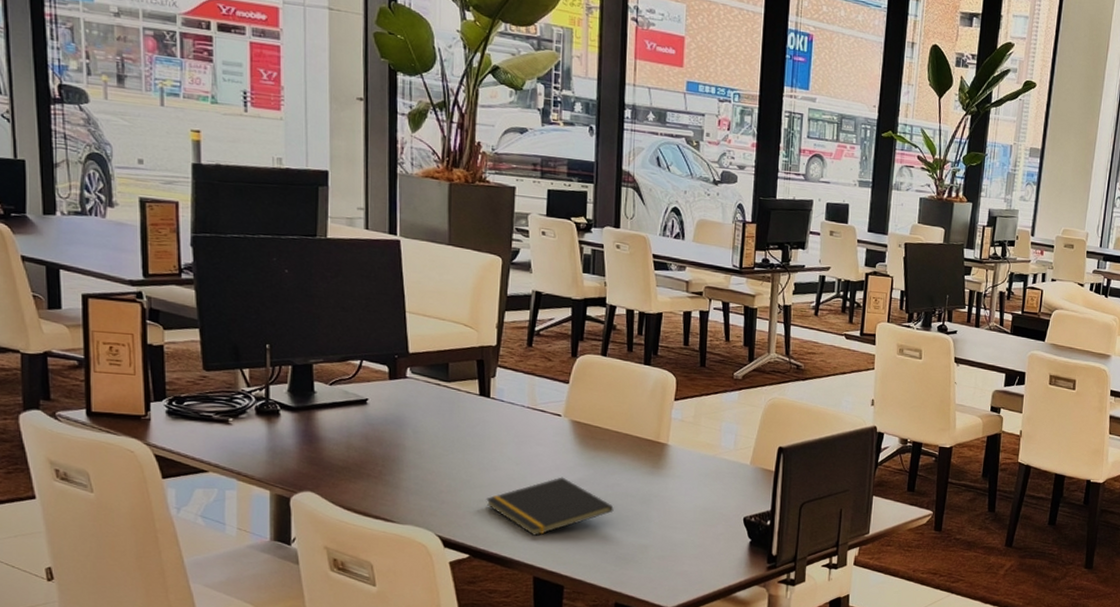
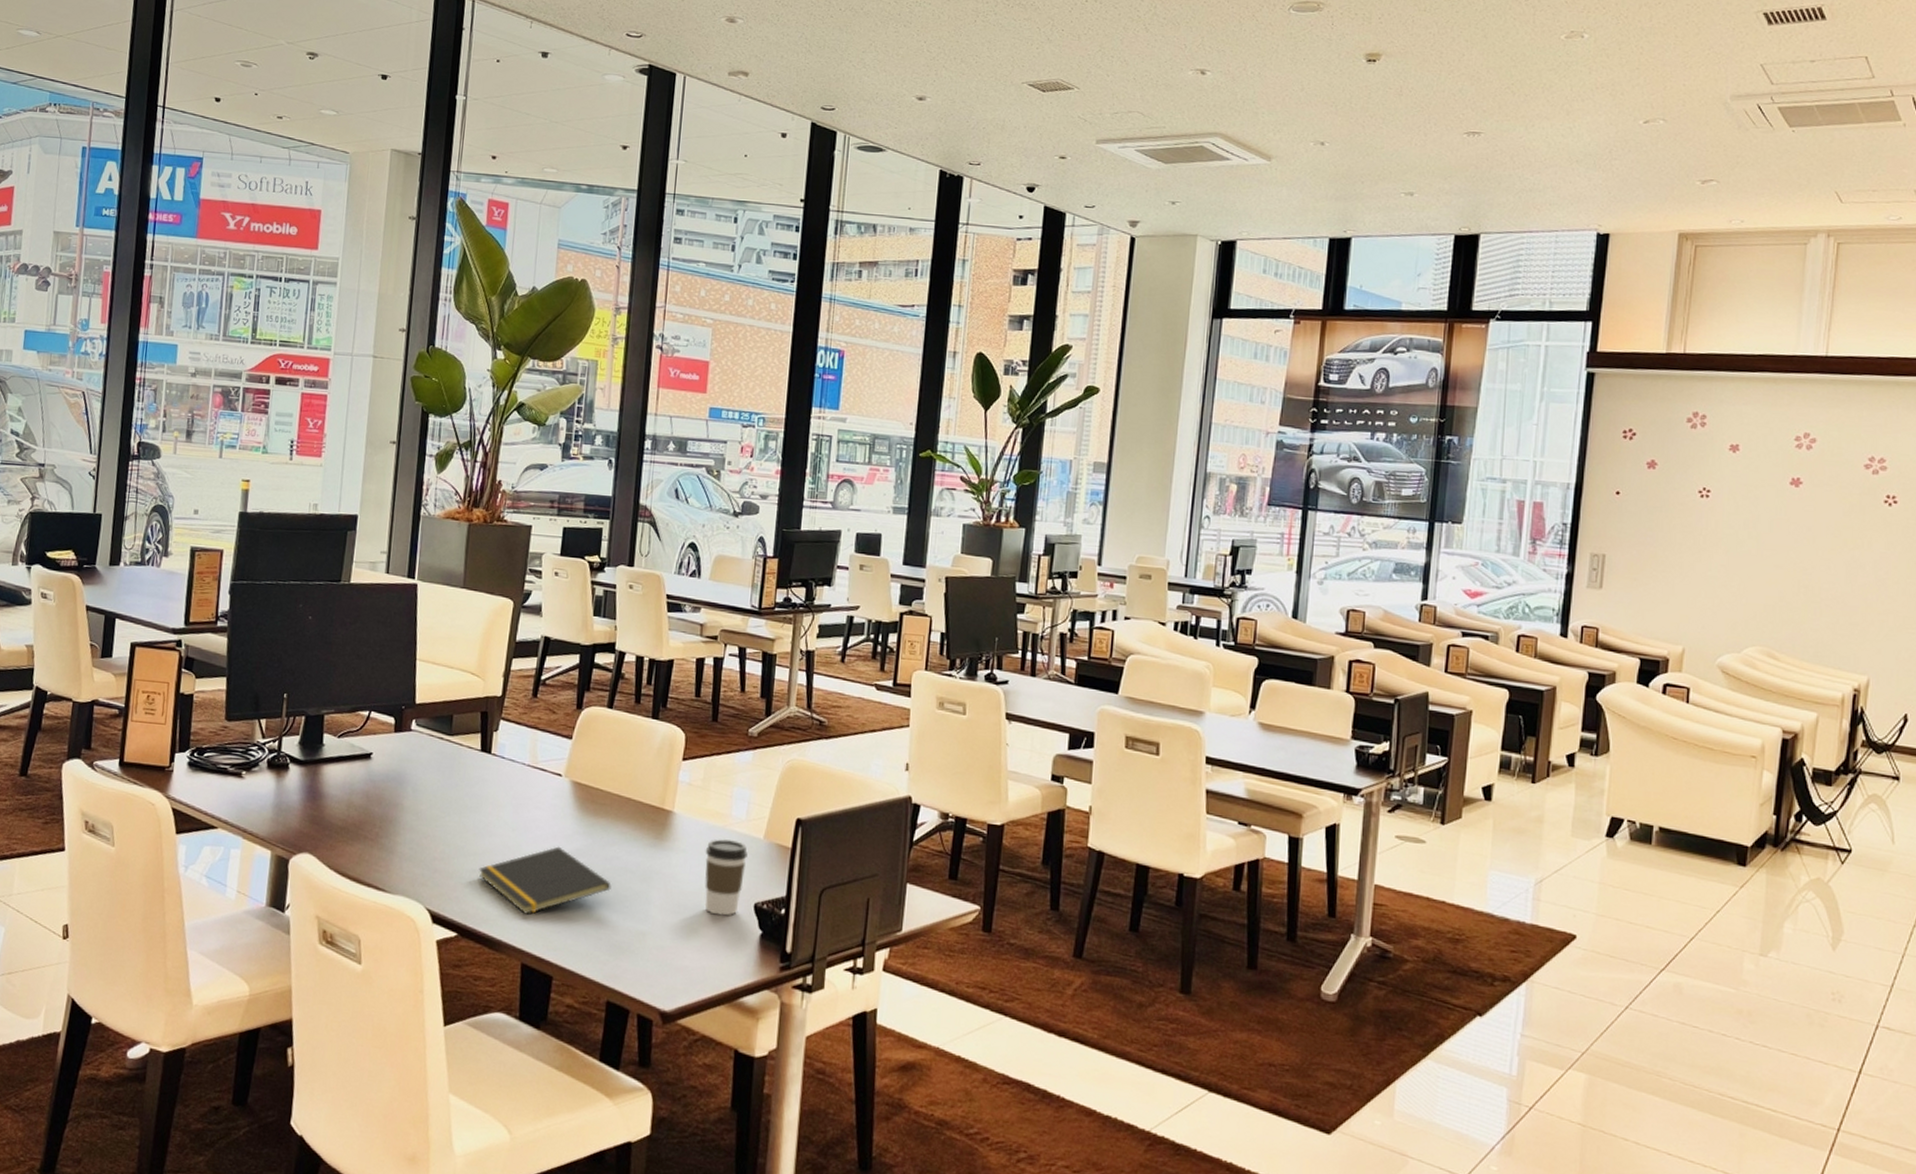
coffee cup: none [698,466,736,529] -> present [704,839,748,916]

